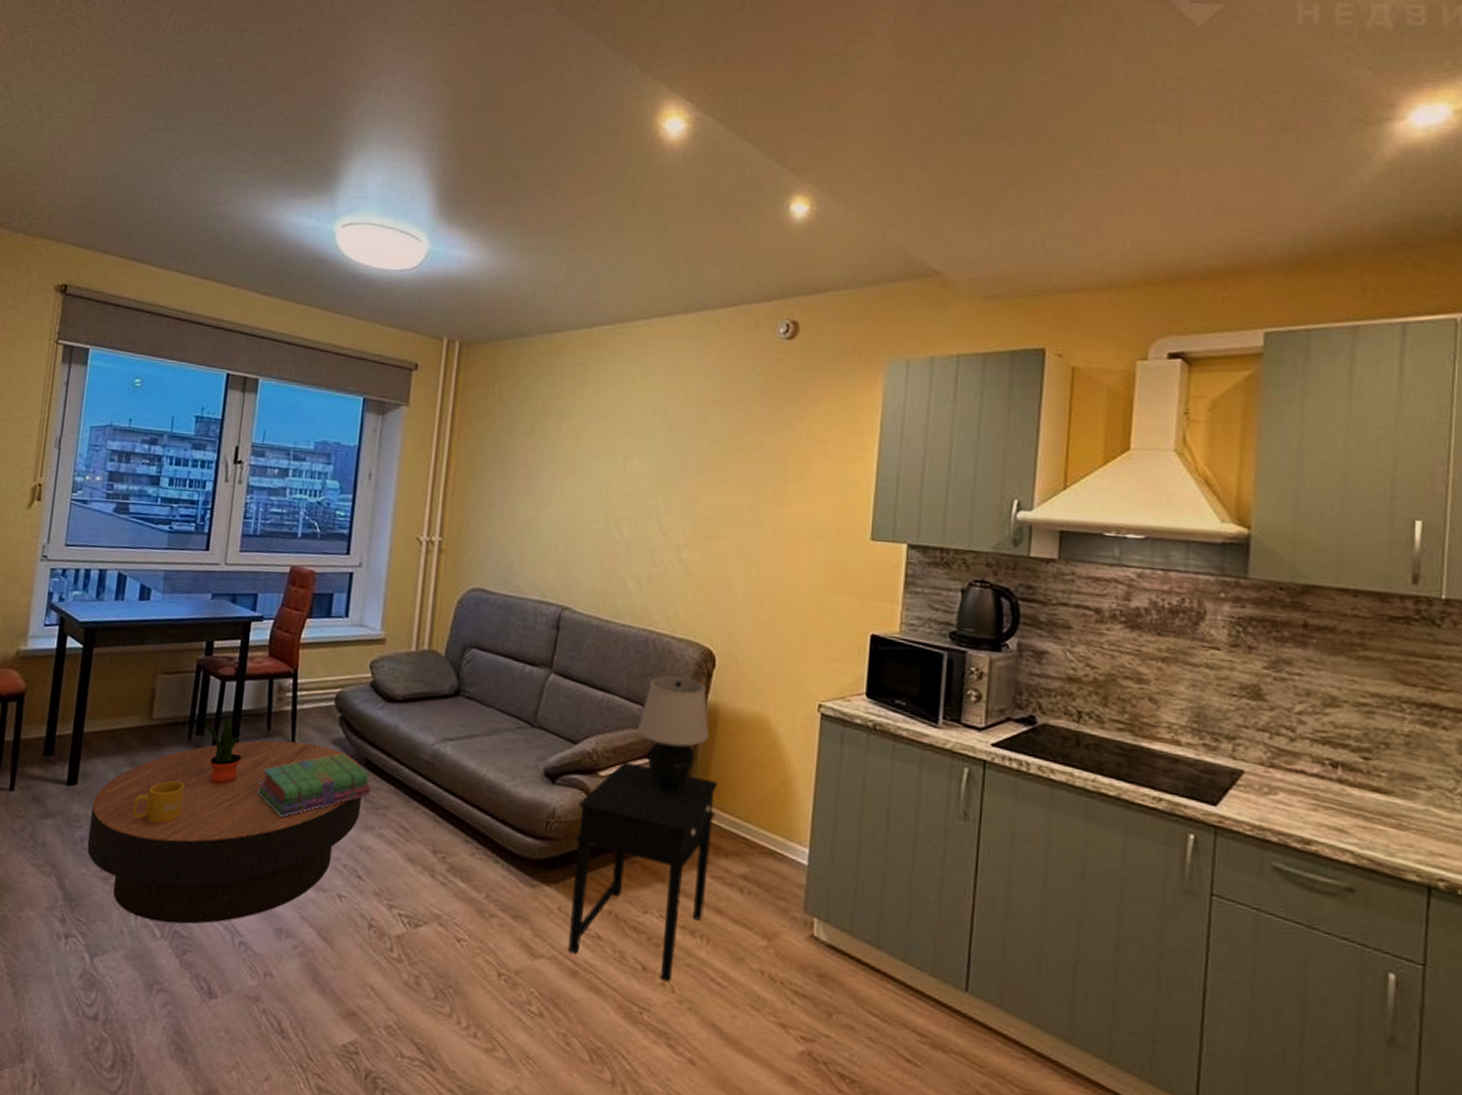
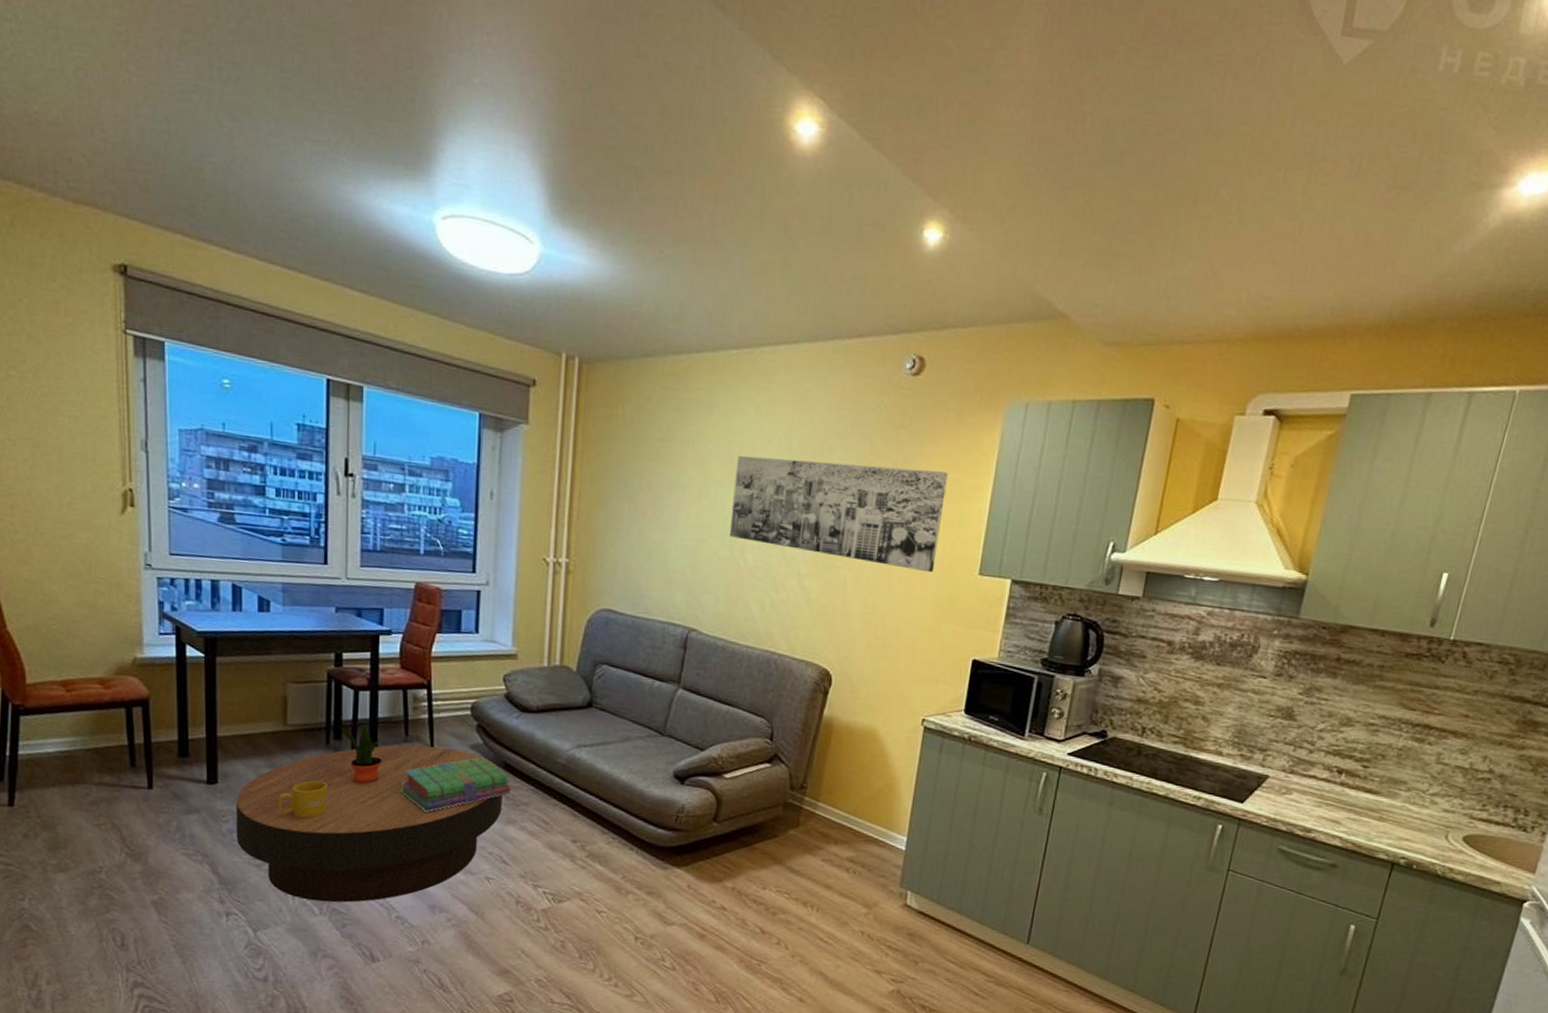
side table: present [568,761,719,982] -> none [697,766,831,941]
wall art: none [605,426,830,540] -> present [730,455,948,573]
table lamp: present [638,676,710,791] -> none [760,692,825,790]

